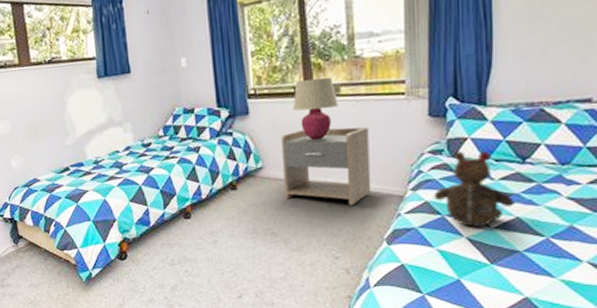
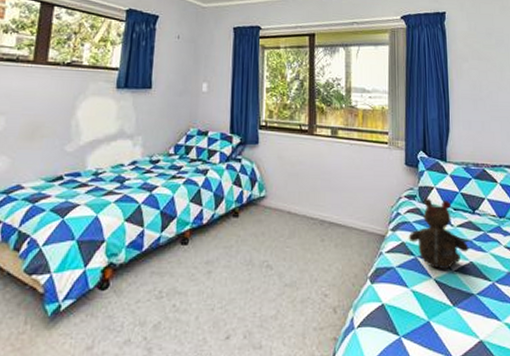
nightstand: present [281,127,372,205] -> none [284,164,359,241]
table lamp: present [293,77,338,141] -> none [298,119,335,176]

